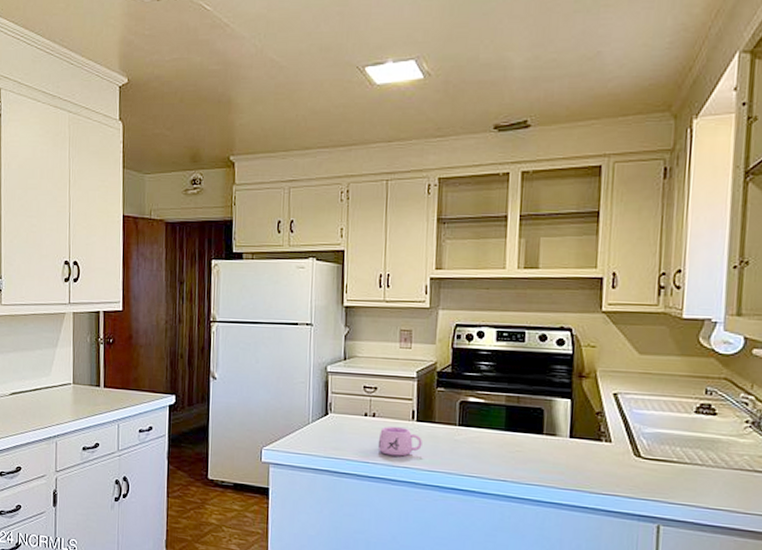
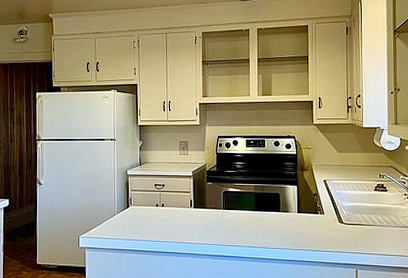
mug: present [377,426,422,457] -> none [166,212,198,235]

